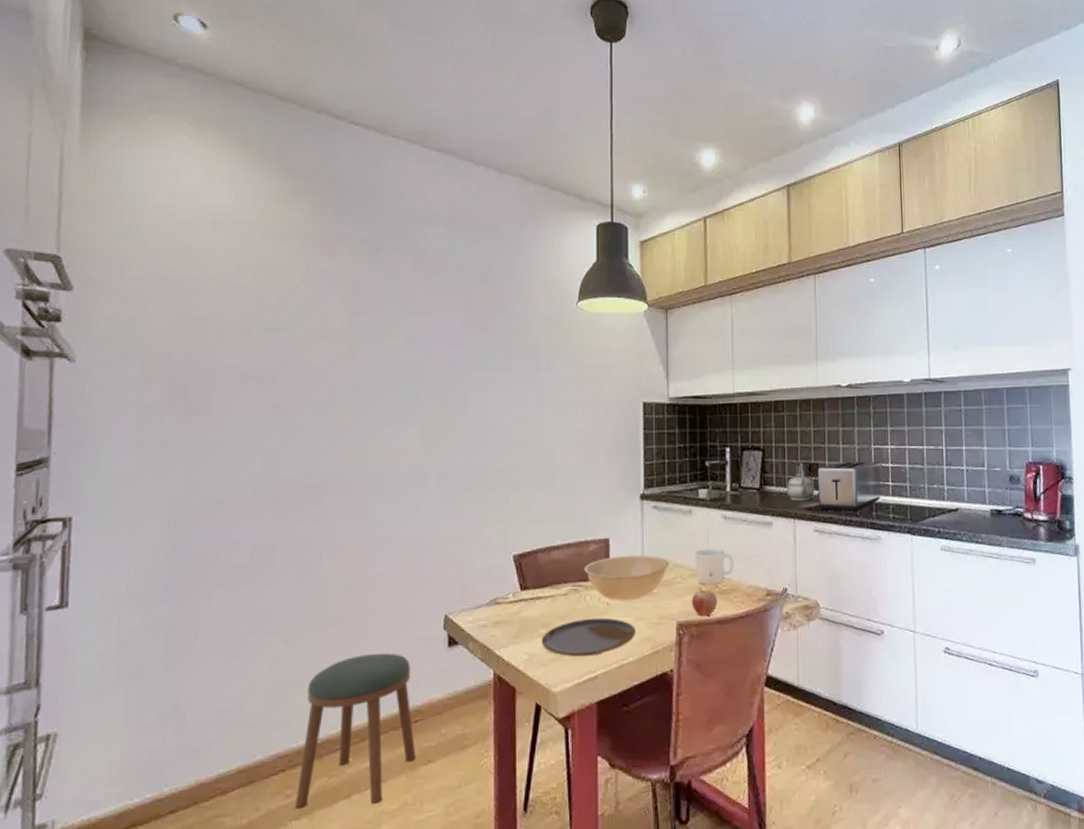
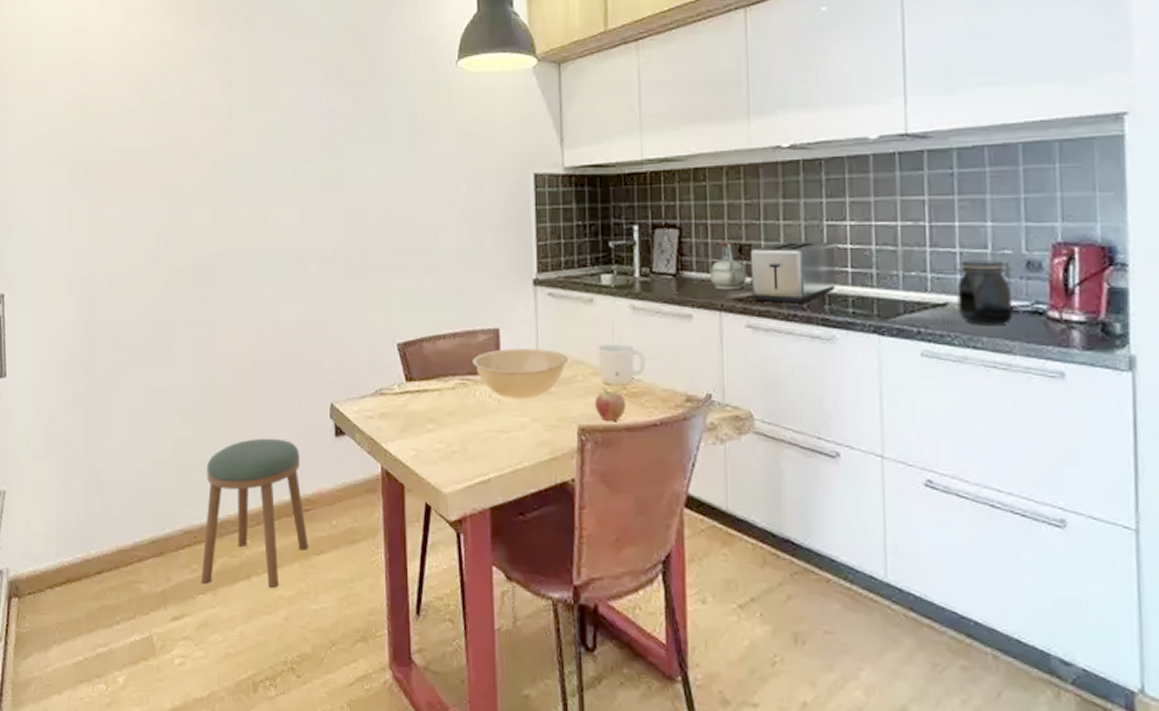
plate: present [541,617,636,657] -> none [429,415,531,458]
jar: none [962,475,1002,526] -> present [954,260,1013,326]

